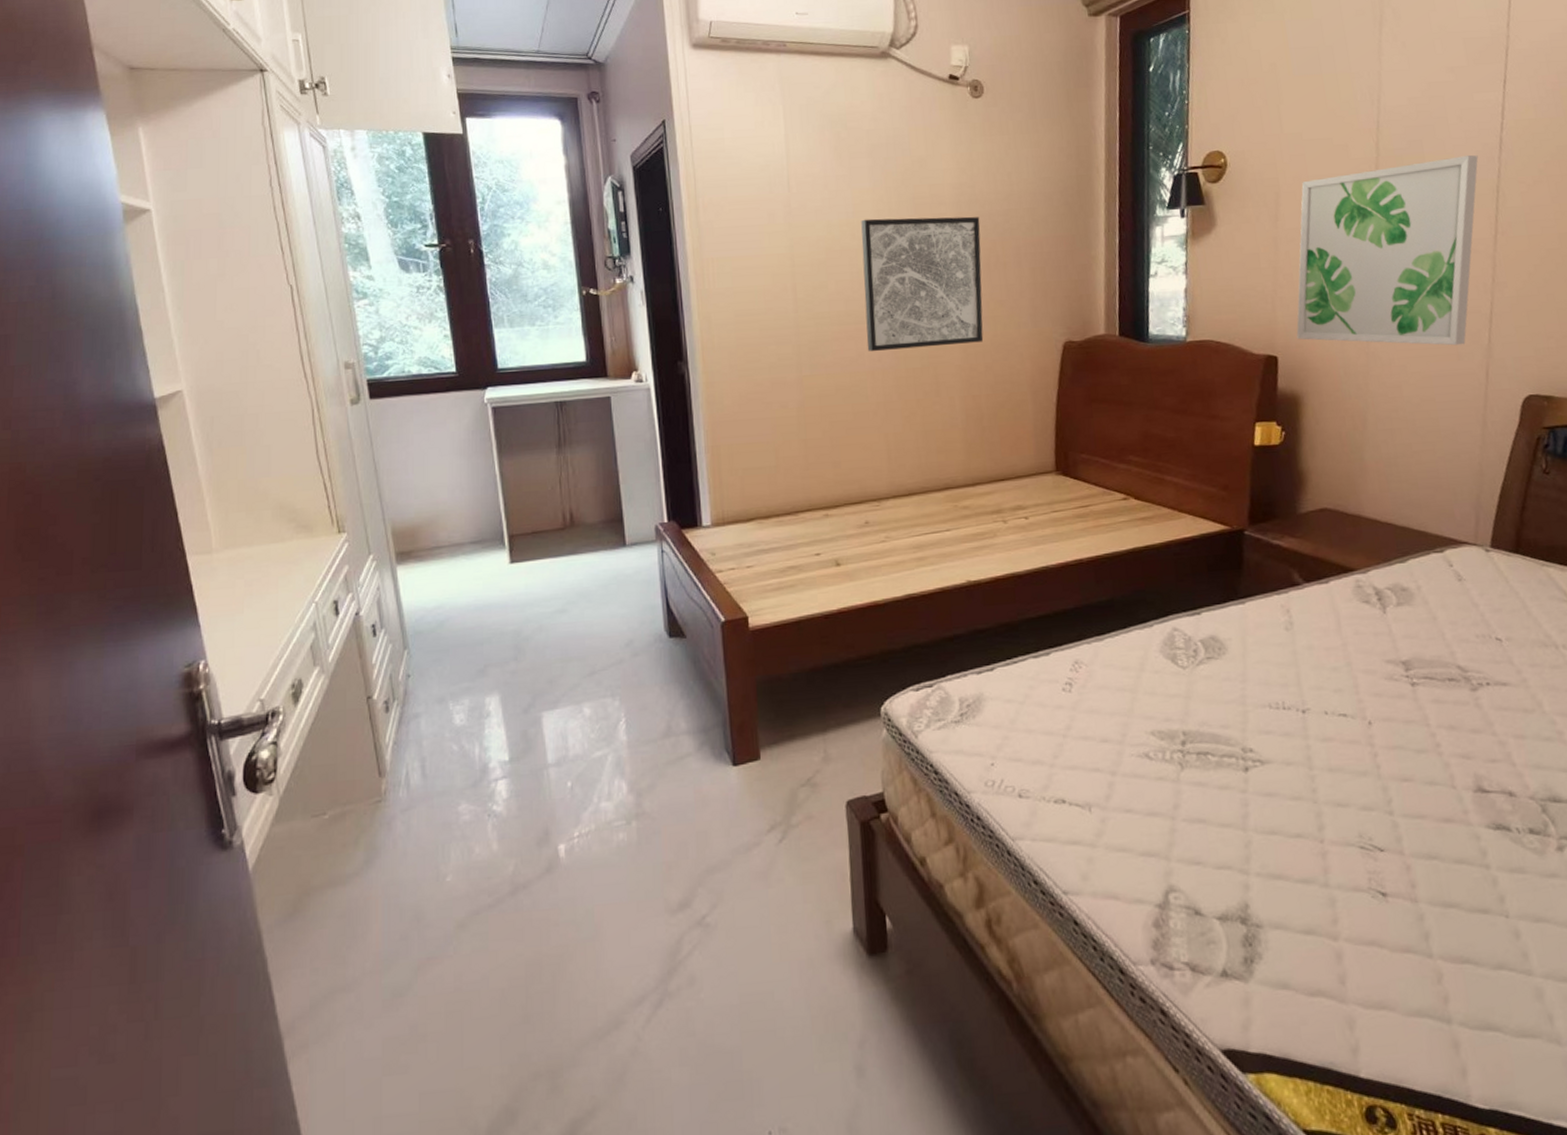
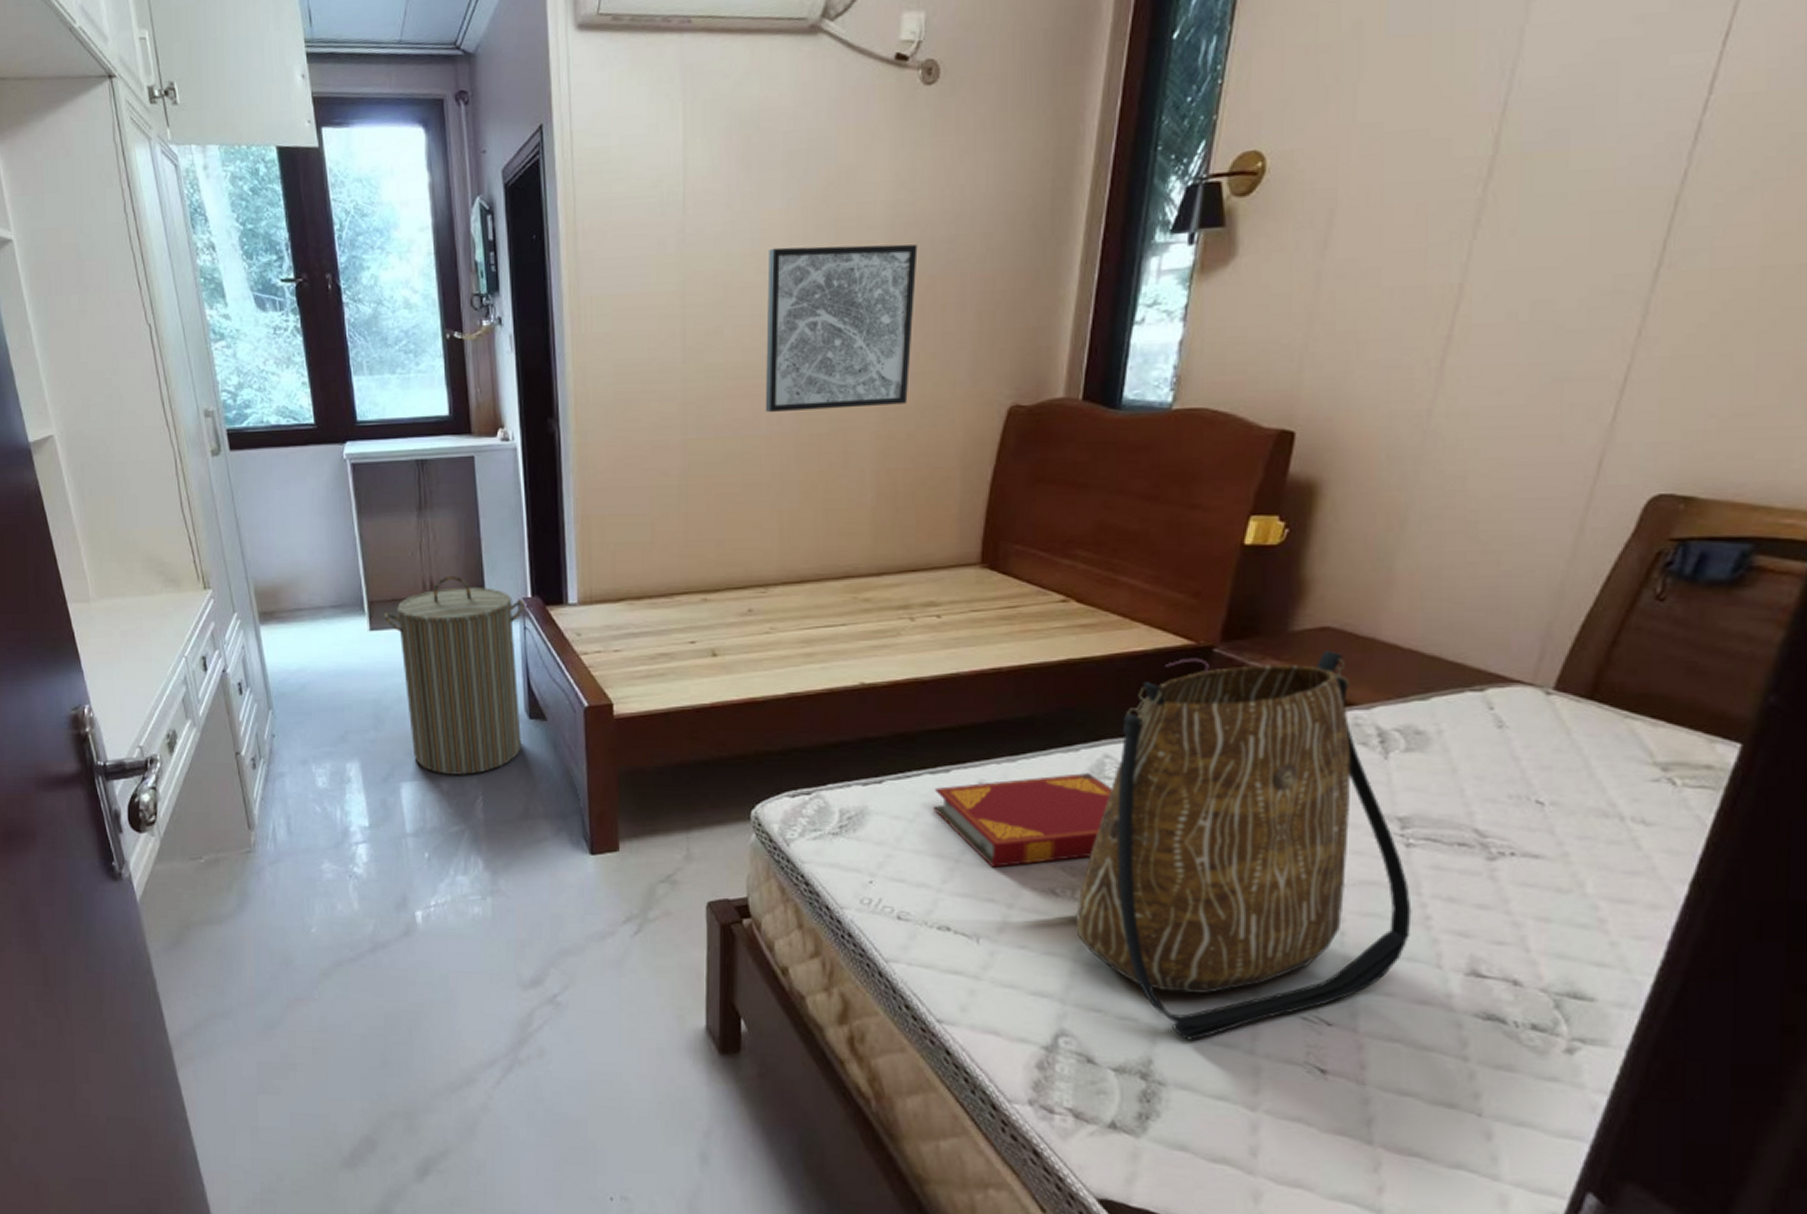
laundry hamper: none [524,506,662,700] -> present [383,575,525,775]
hardback book: none [1038,645,1184,739] -> present [932,773,1113,868]
tote bag: none [1168,527,1428,881] -> present [1076,650,1412,1040]
wall art: present [1296,155,1478,346] -> none [1327,150,1656,424]

